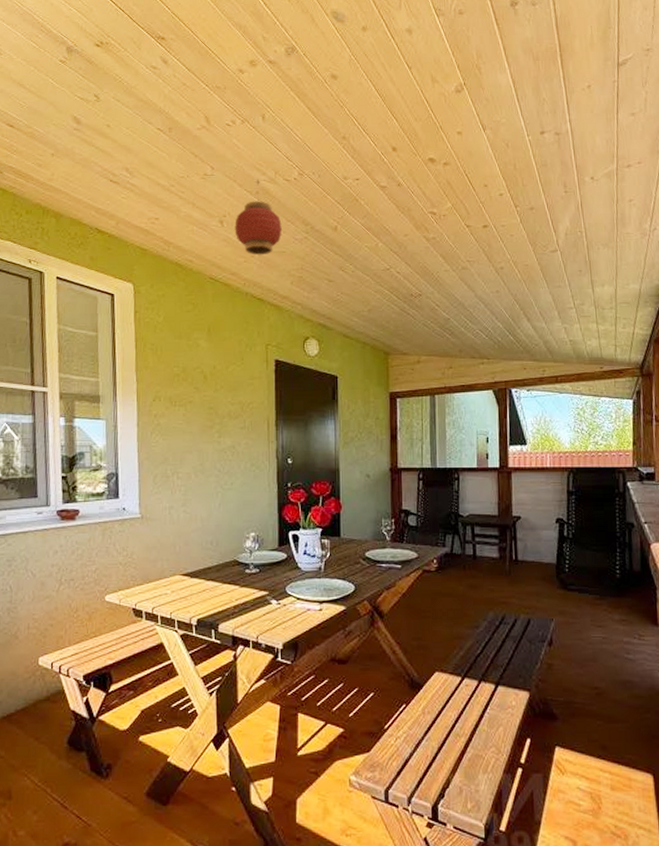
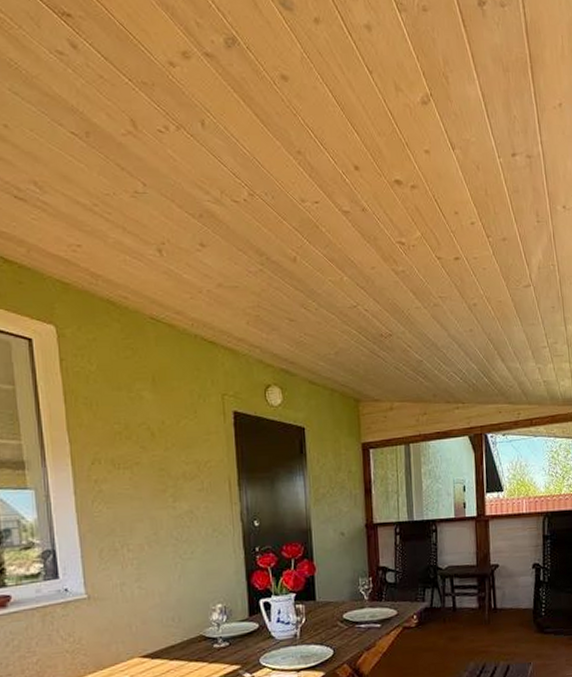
hanging lantern: present [234,179,282,256] -> none [176,199,233,291]

